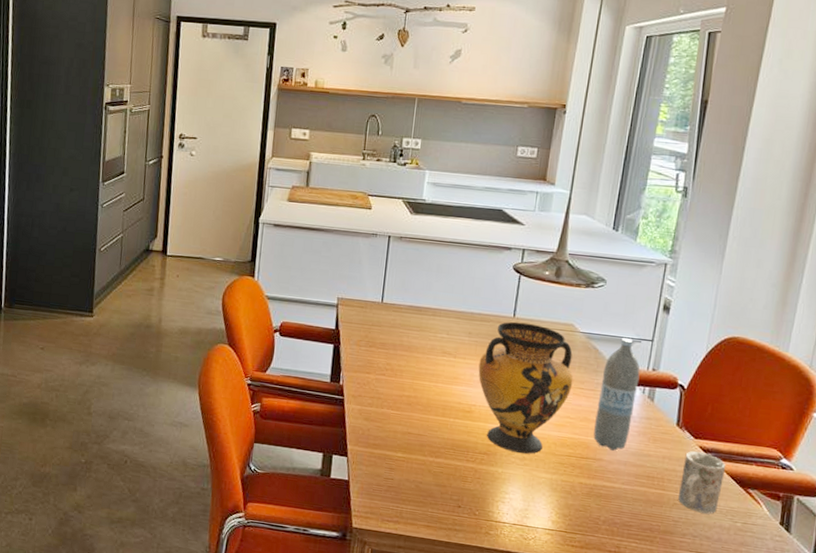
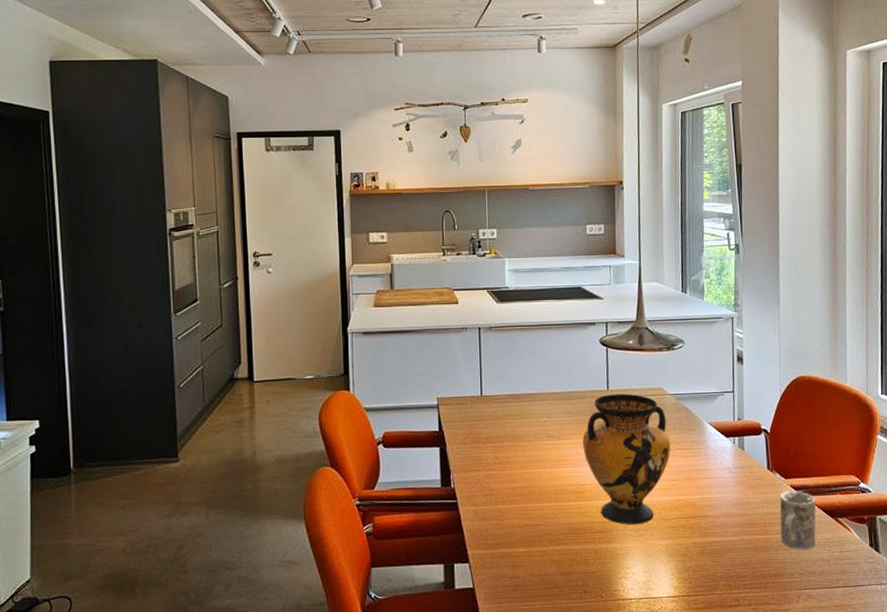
water bottle: present [593,337,640,451] -> none [696,392,729,505]

